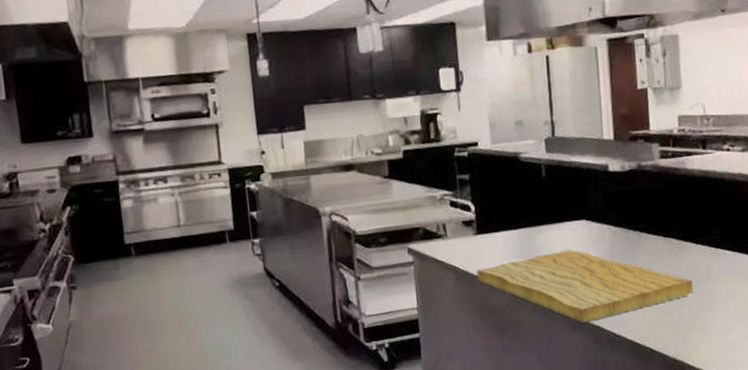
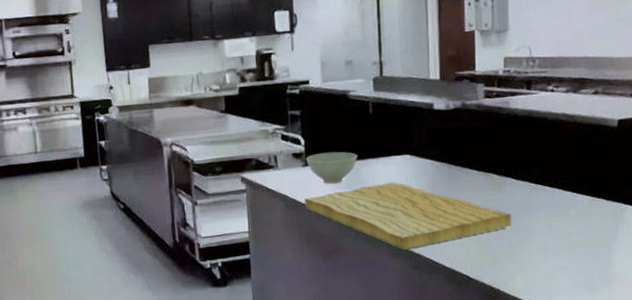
bowl: none [476,218,531,254] -> present [305,152,357,184]

